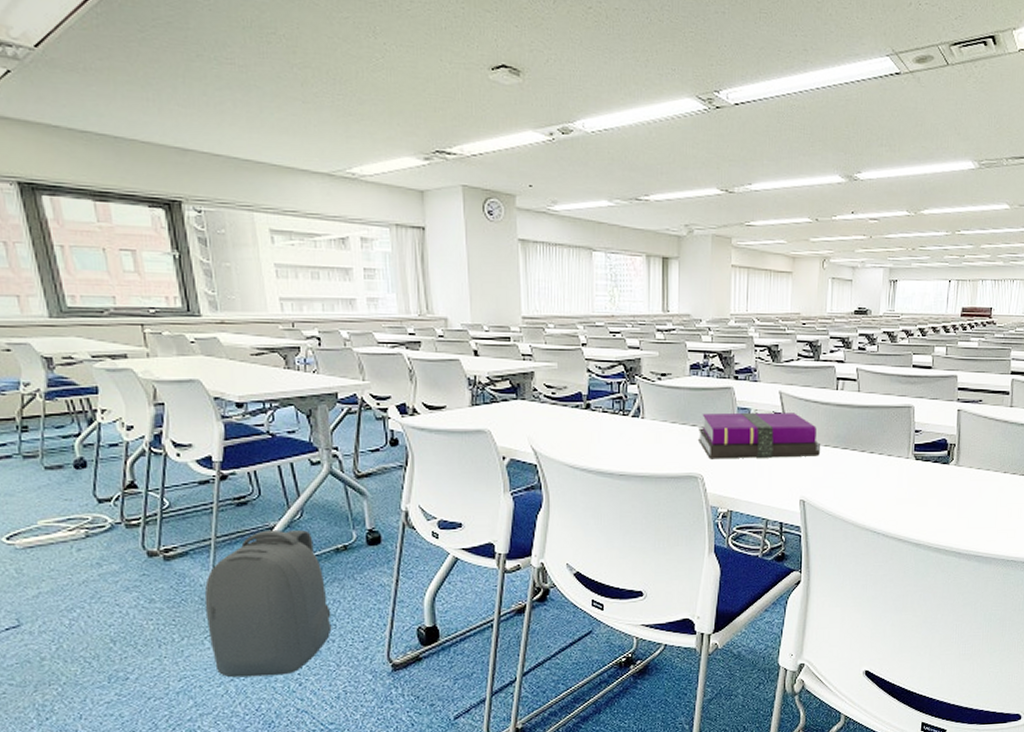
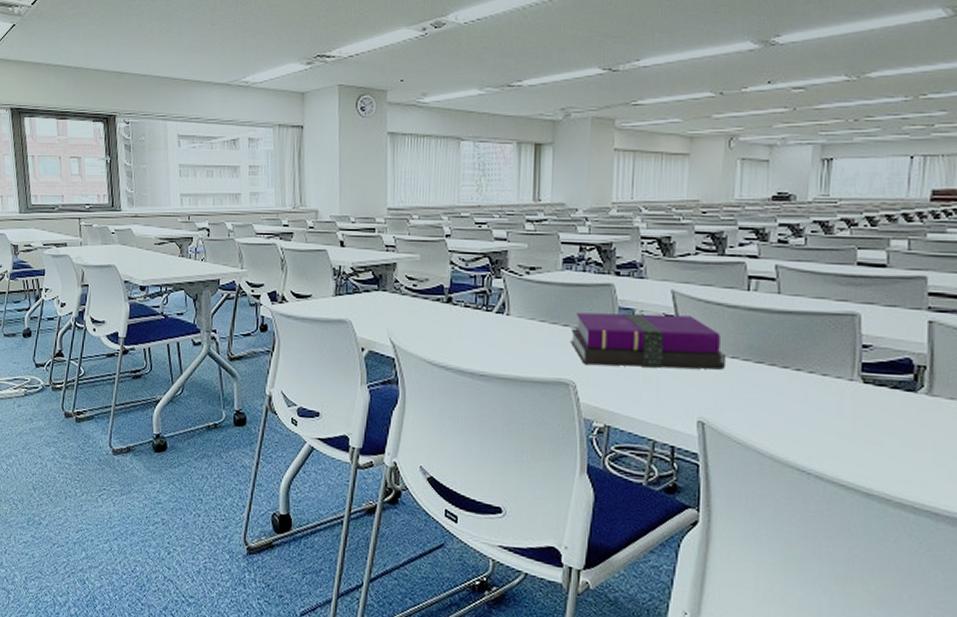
backpack: present [204,529,332,678] -> none [101,402,199,542]

